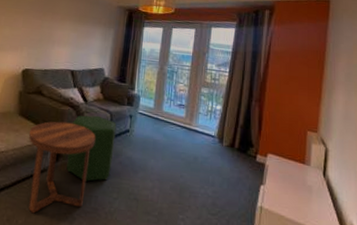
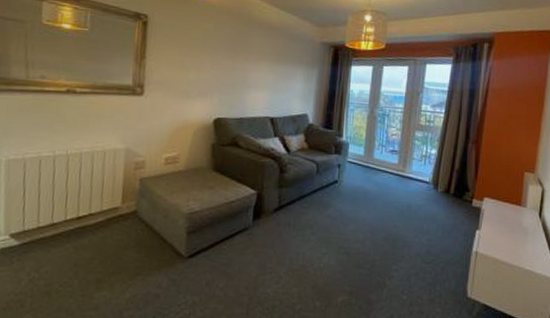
side table: present [28,121,96,214] -> none [225,175,301,276]
ottoman: present [66,115,117,182] -> none [270,166,324,238]

